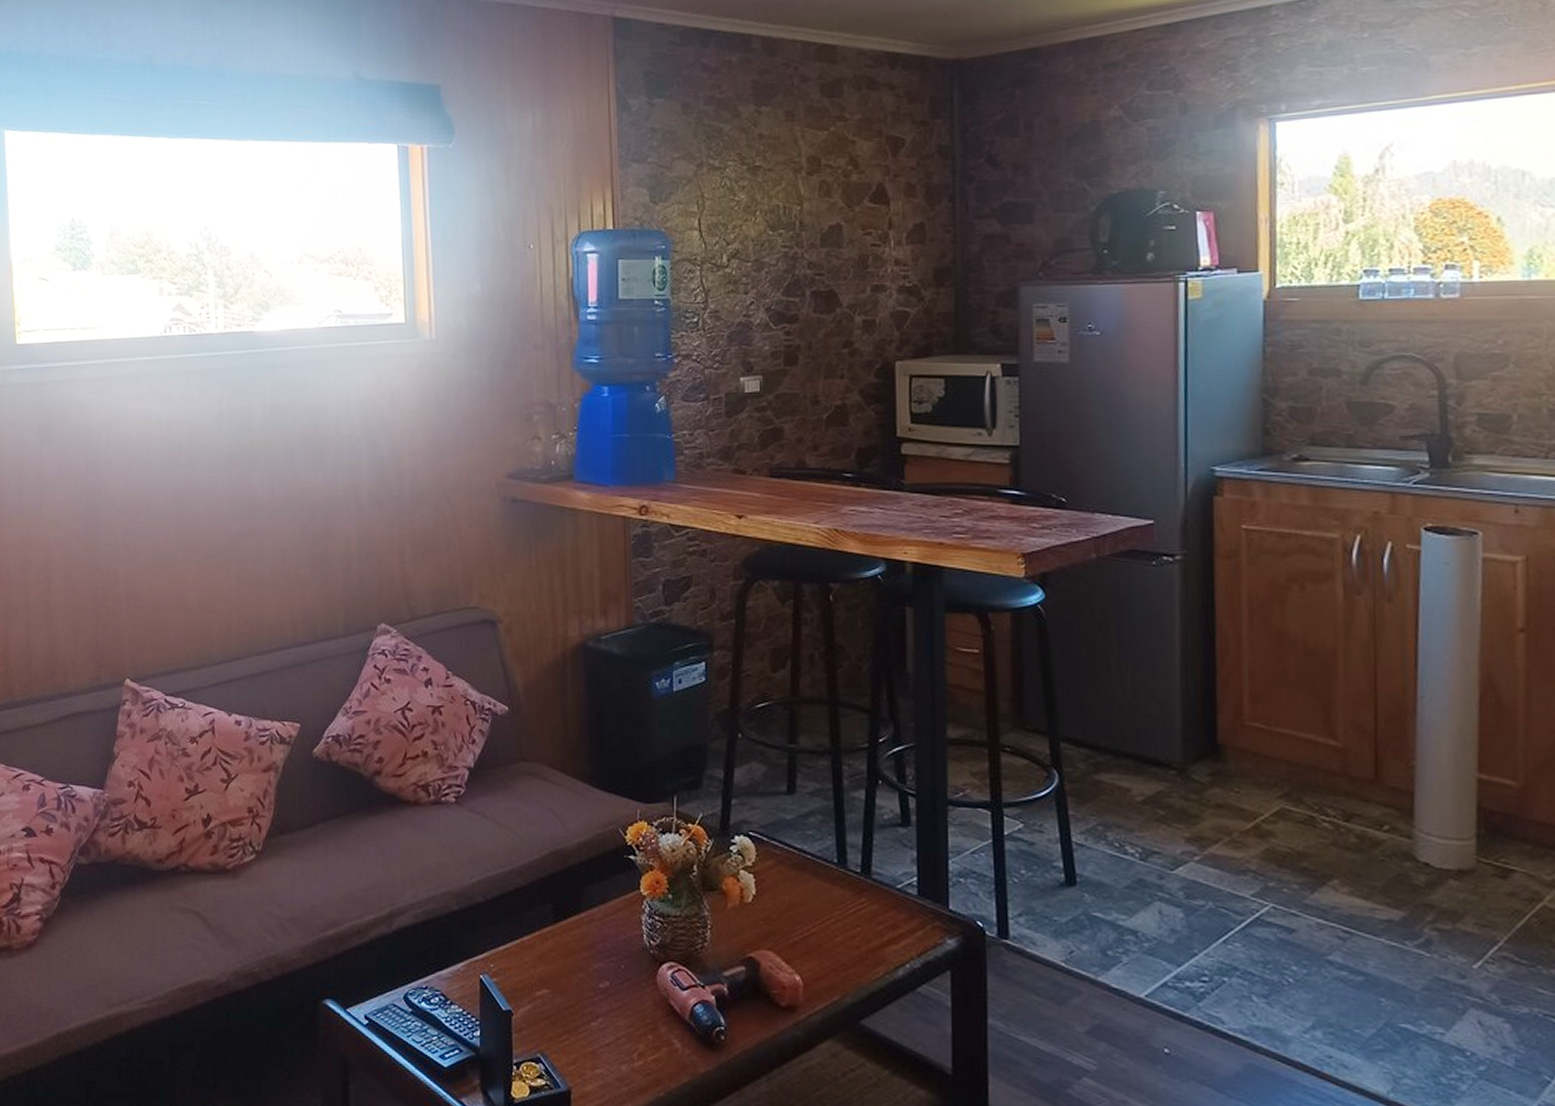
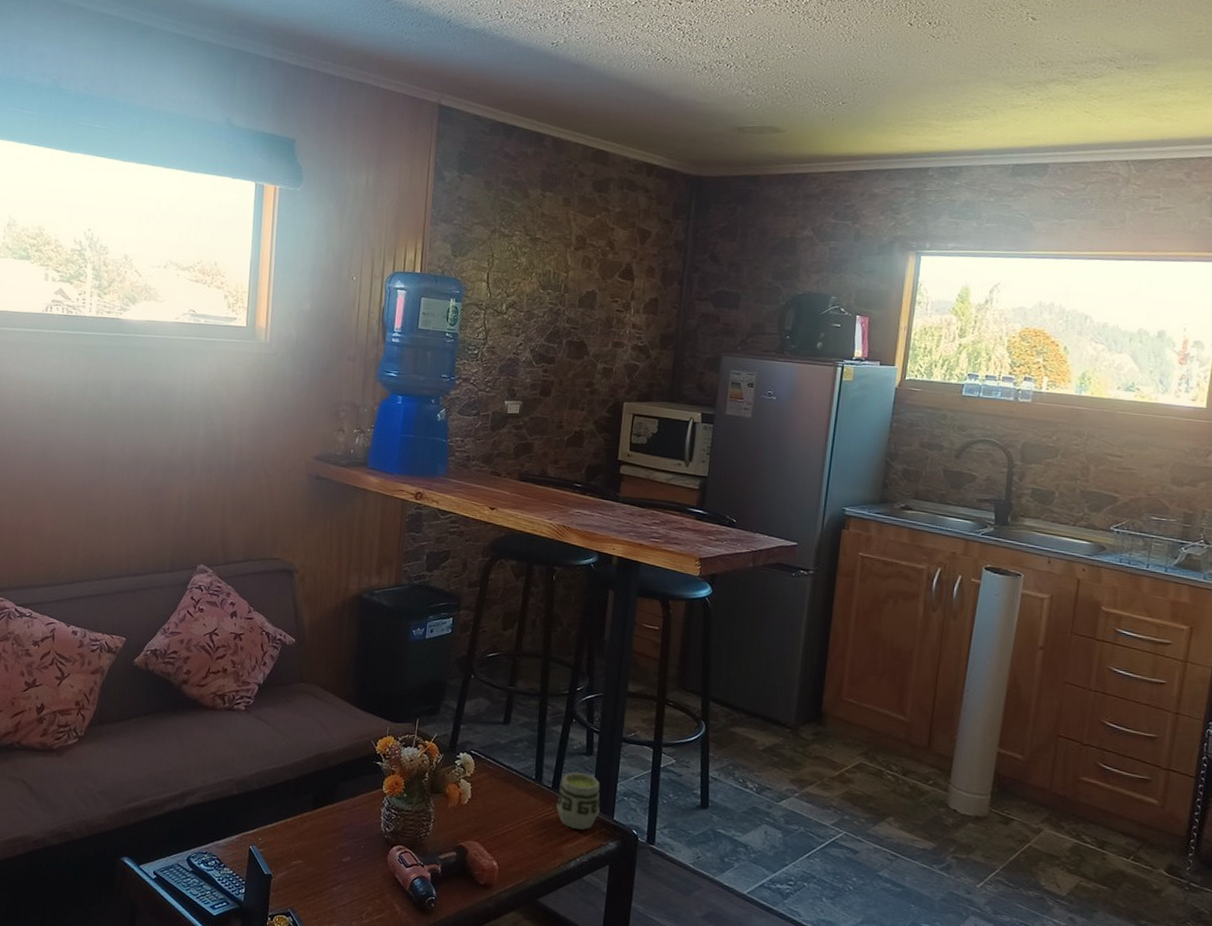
cup: none [870,850,929,926] -> present [556,772,601,830]

